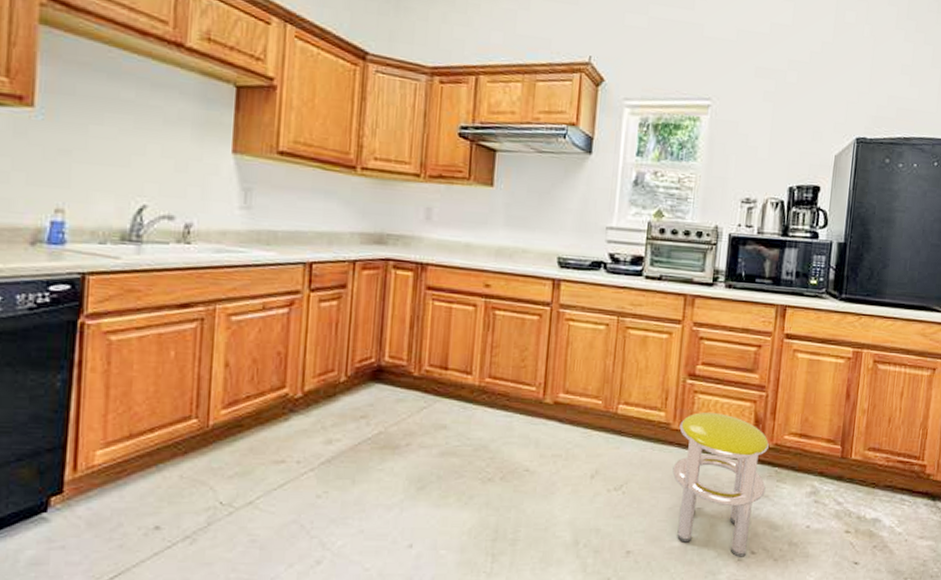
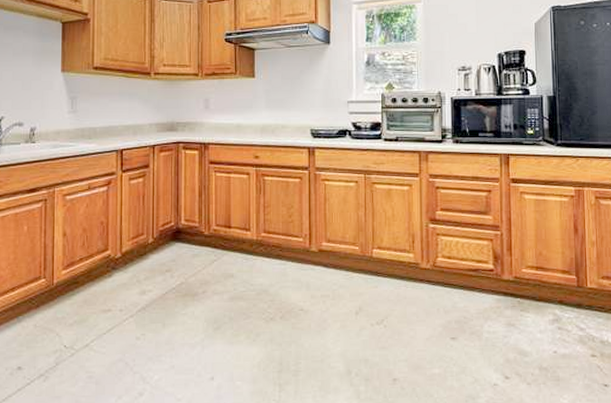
stool: present [672,412,769,557] -> none [426,252,511,382]

